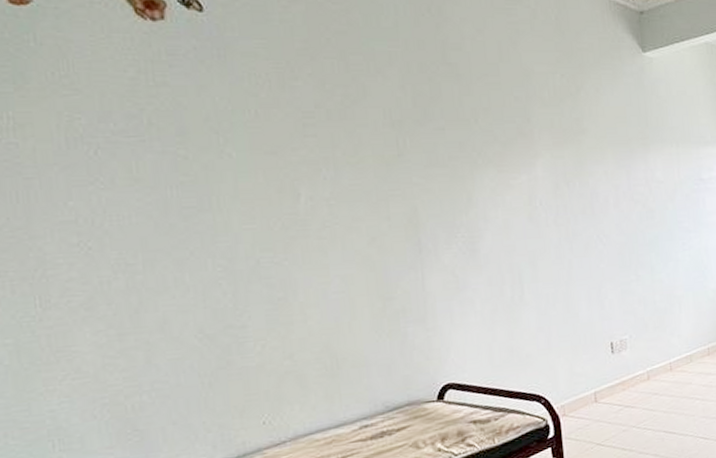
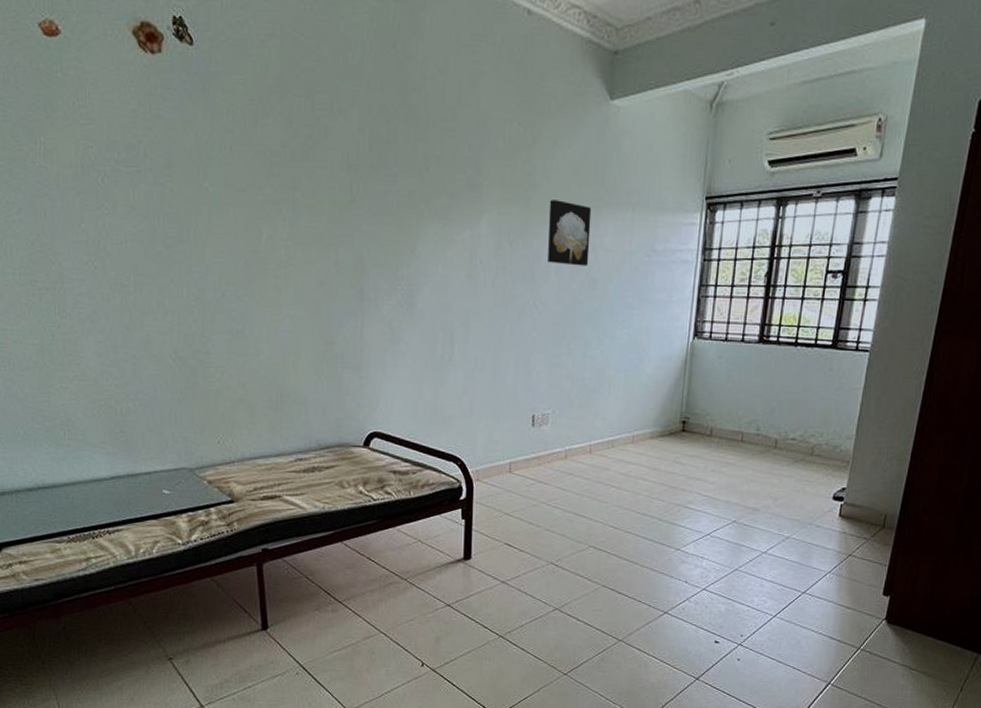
wall art: none [599,141,644,199] -> present [548,200,592,266]

